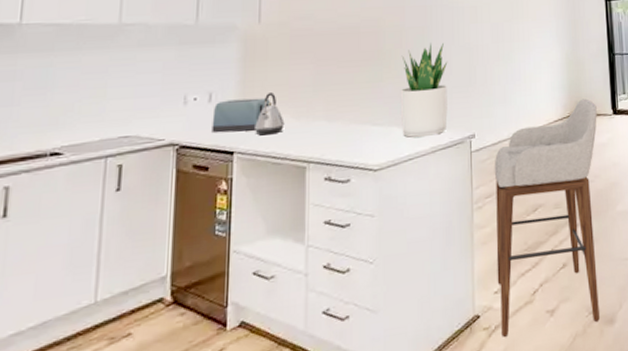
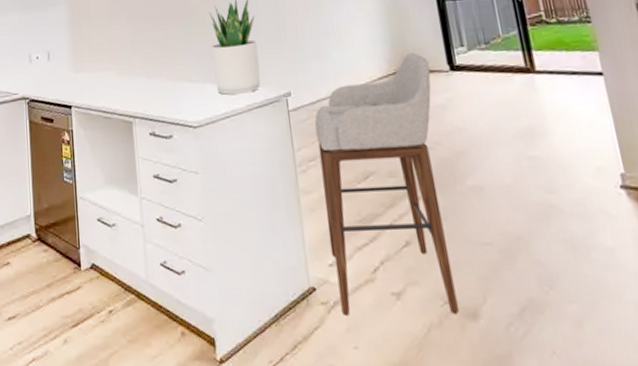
toaster: present [212,97,270,133] -> none [52,55,96,88]
kettle: present [255,93,285,136] -> none [86,51,110,91]

